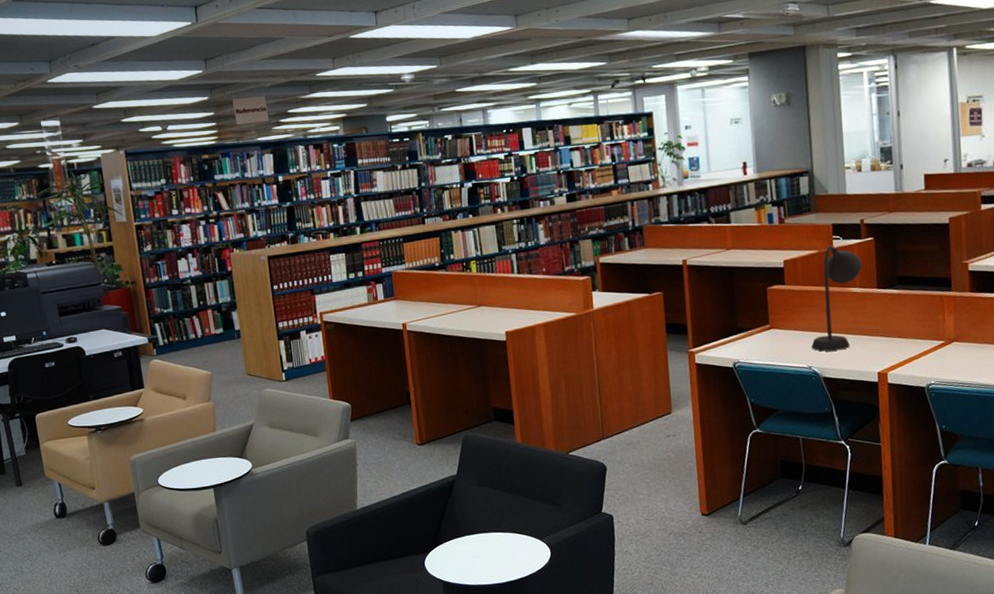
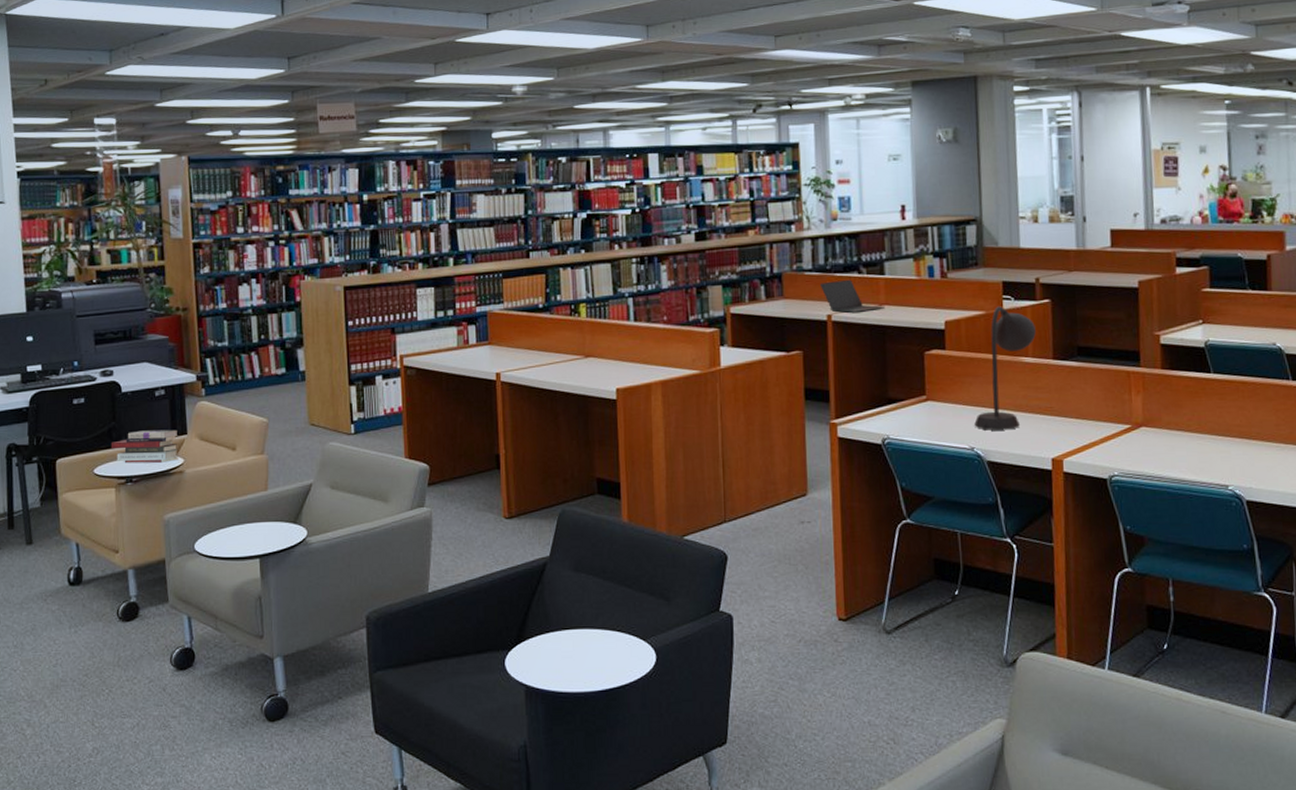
books: none [80,384,138,415] -> present [110,429,178,463]
laptop: none [676,229,733,258] -> present [820,279,886,314]

